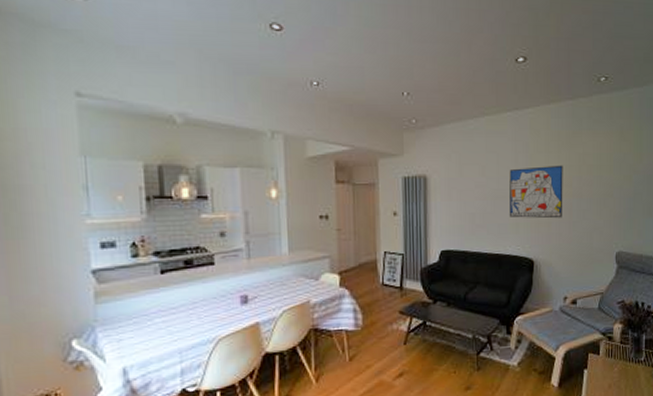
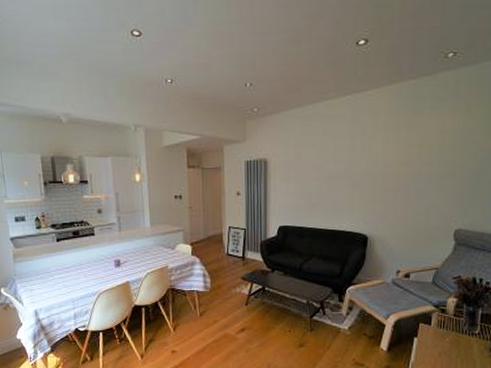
wall art: present [509,165,563,219] -> none [344,145,402,197]

